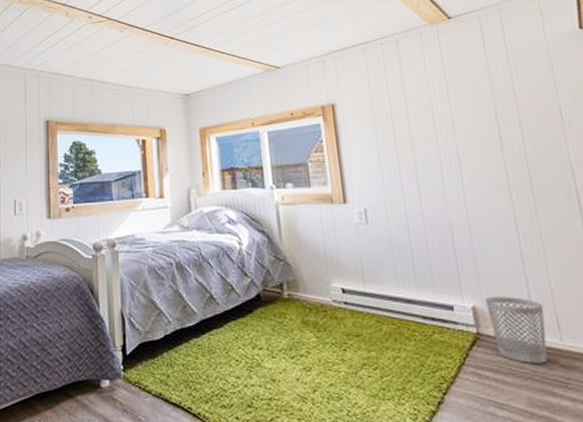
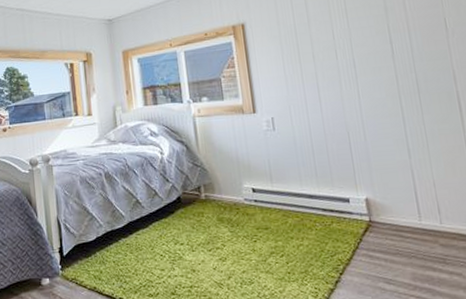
wastebasket: present [485,297,548,363] -> none [377,188,430,244]

